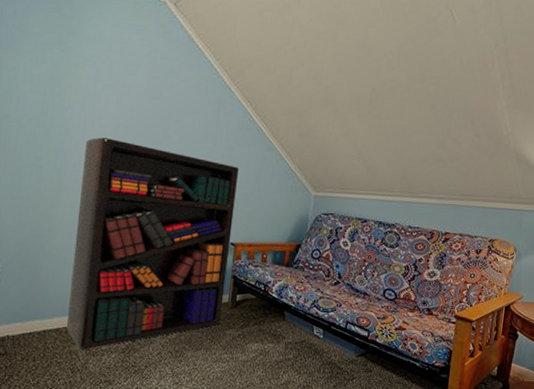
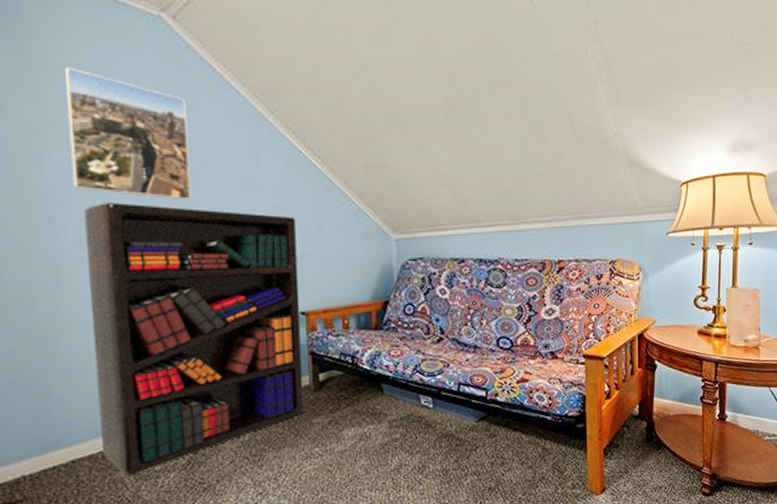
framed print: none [82,33,173,144] -> present [64,66,192,200]

